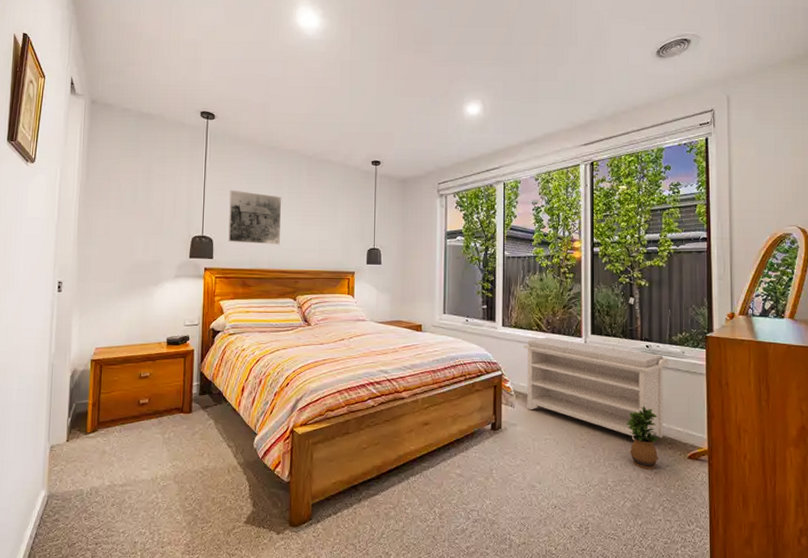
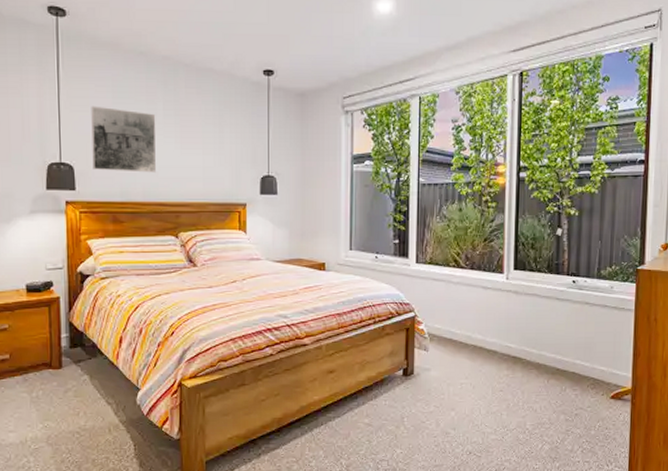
bench: present [524,337,669,440] -> none [439,273,596,382]
potted plant: present [626,406,659,469] -> none [548,346,582,411]

